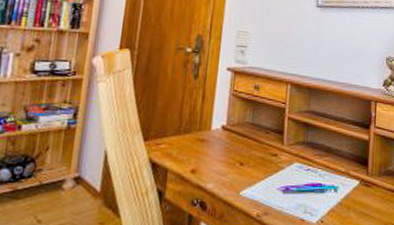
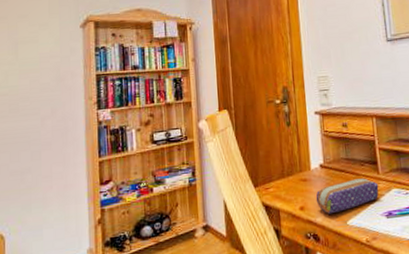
pencil case: none [210,147,281,182] -> present [315,178,379,214]

